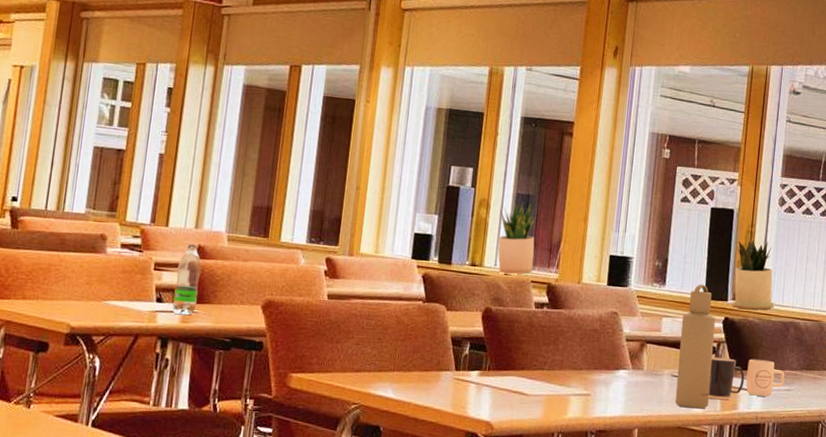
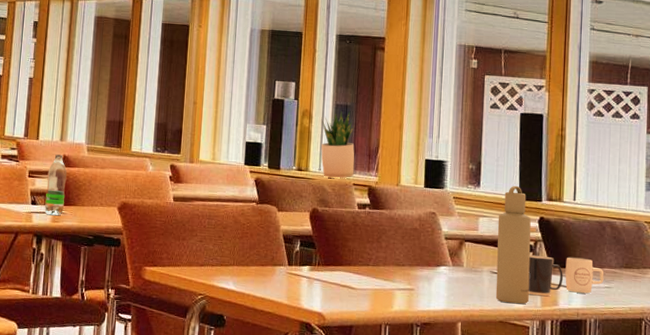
planter: present [730,240,776,310] -> none [545,143,590,210]

